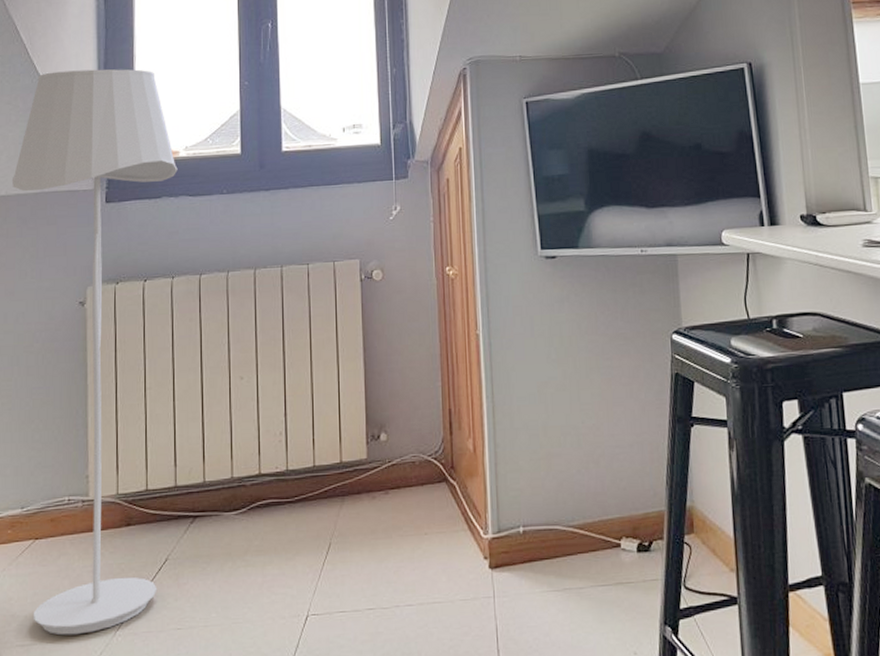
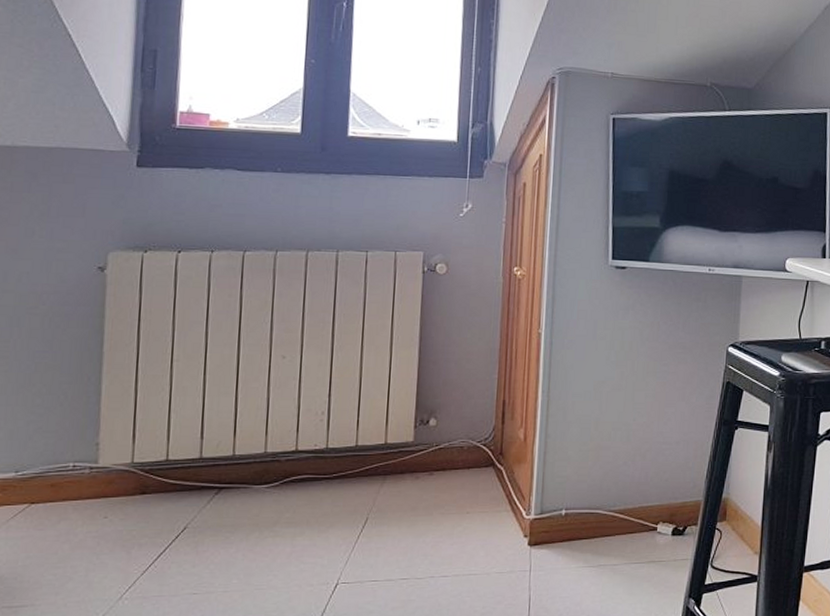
floor lamp: present [11,69,178,636] -> none [20,18,226,598]

